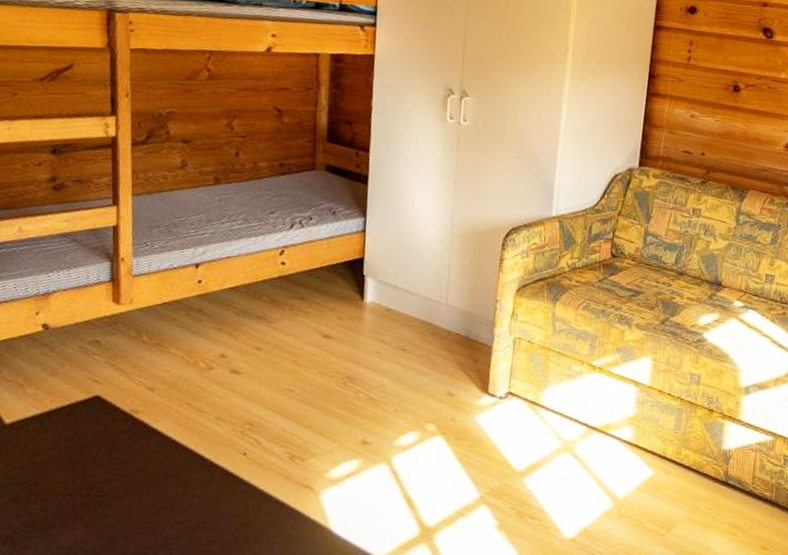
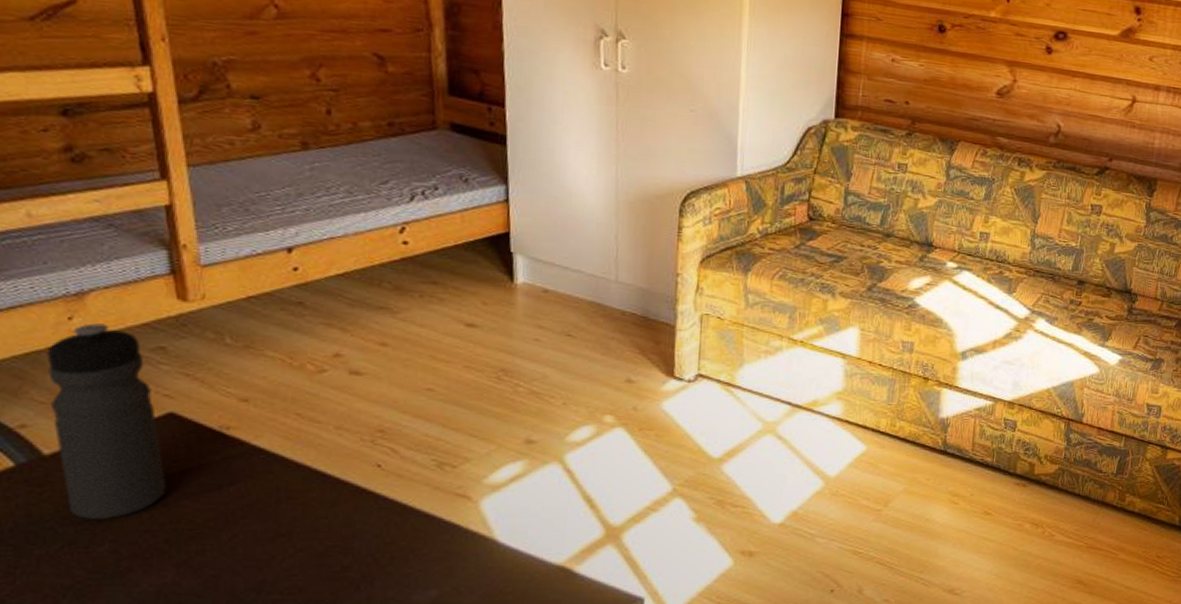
water bottle: none [15,318,87,481] -> present [47,323,167,519]

